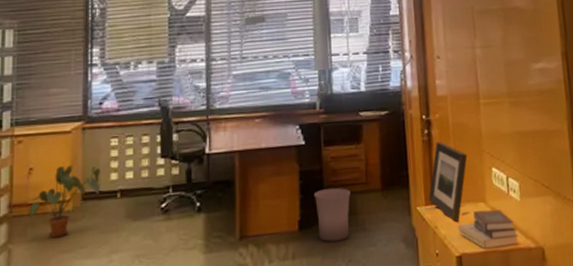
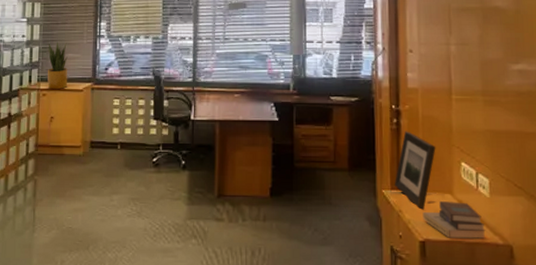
planter: none [22,75,52,135] -> present [46,41,68,90]
house plant: present [28,164,101,238] -> none [49,117,106,176]
waste bin: present [313,187,351,242] -> none [284,162,319,210]

